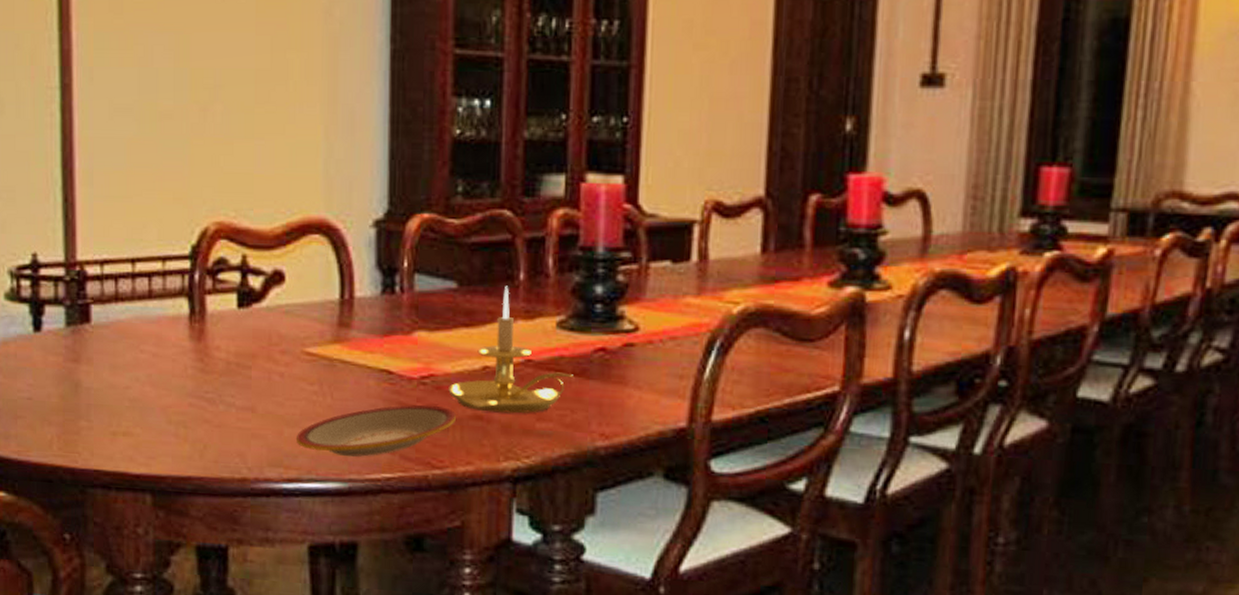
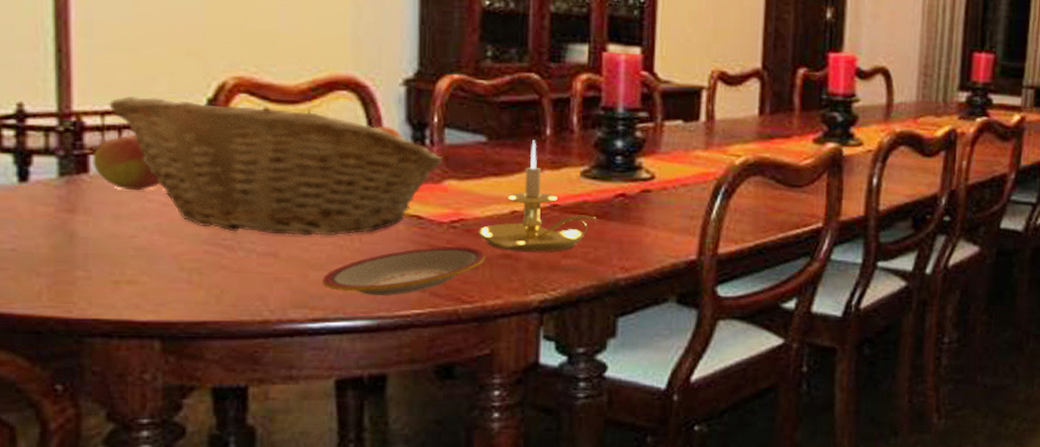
fruit: none [94,284,150,341] -> present [92,135,159,191]
fruit basket: none [107,245,413,391] -> present [109,96,443,236]

